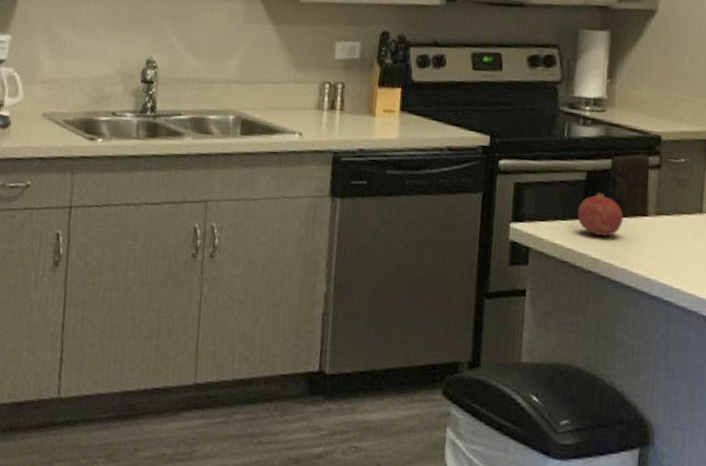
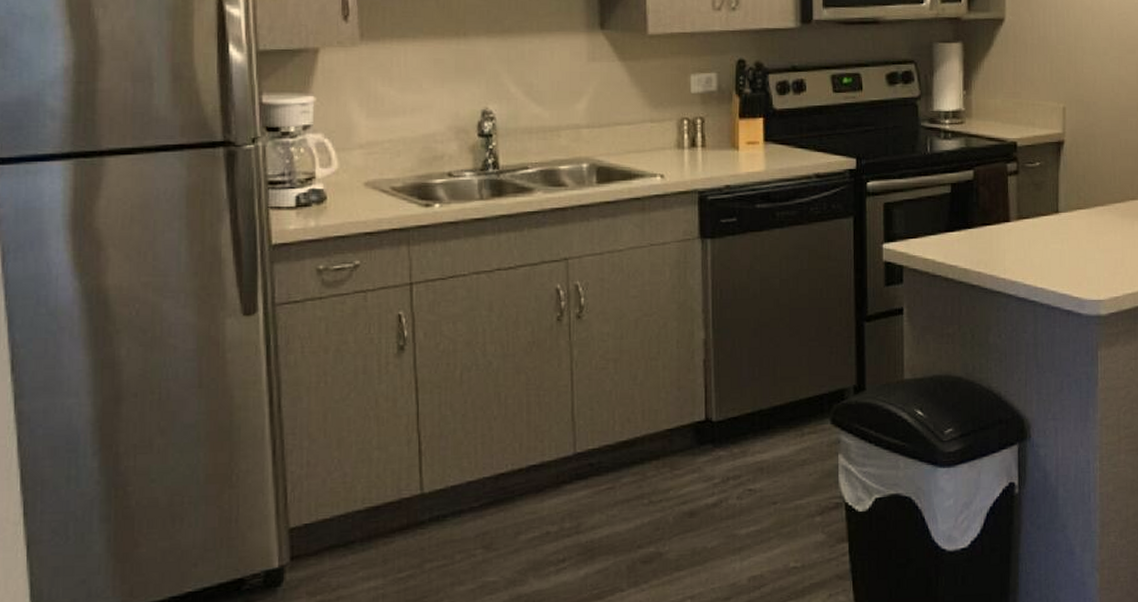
fruit: present [577,193,623,236] -> none [945,204,988,246]

